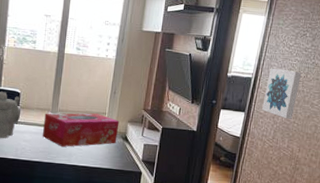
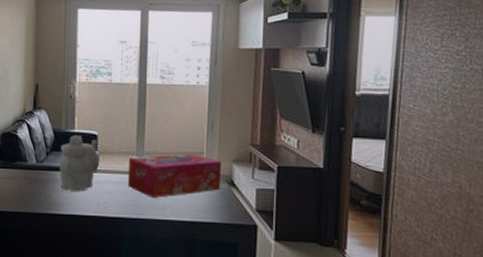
wall art: present [262,68,302,119] -> none [409,80,458,144]

